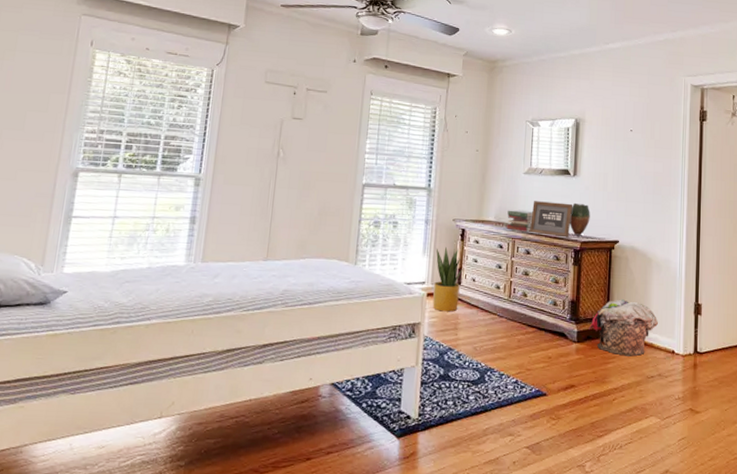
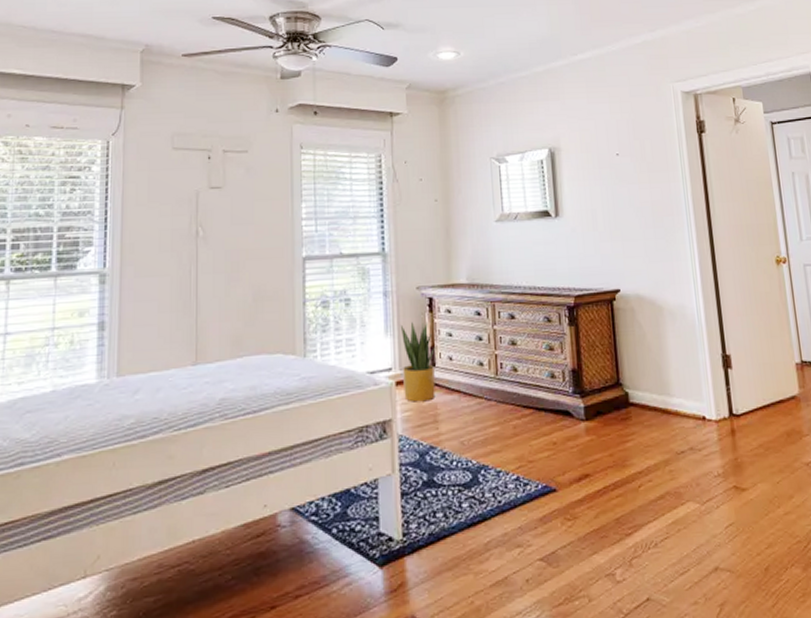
books: present [506,209,533,233] -> none [481,265,513,293]
picture frame: present [529,201,573,238] -> none [510,251,560,294]
vase: present [569,202,590,236] -> none [557,249,582,290]
laundry basket: present [589,299,659,356] -> none [597,360,682,431]

